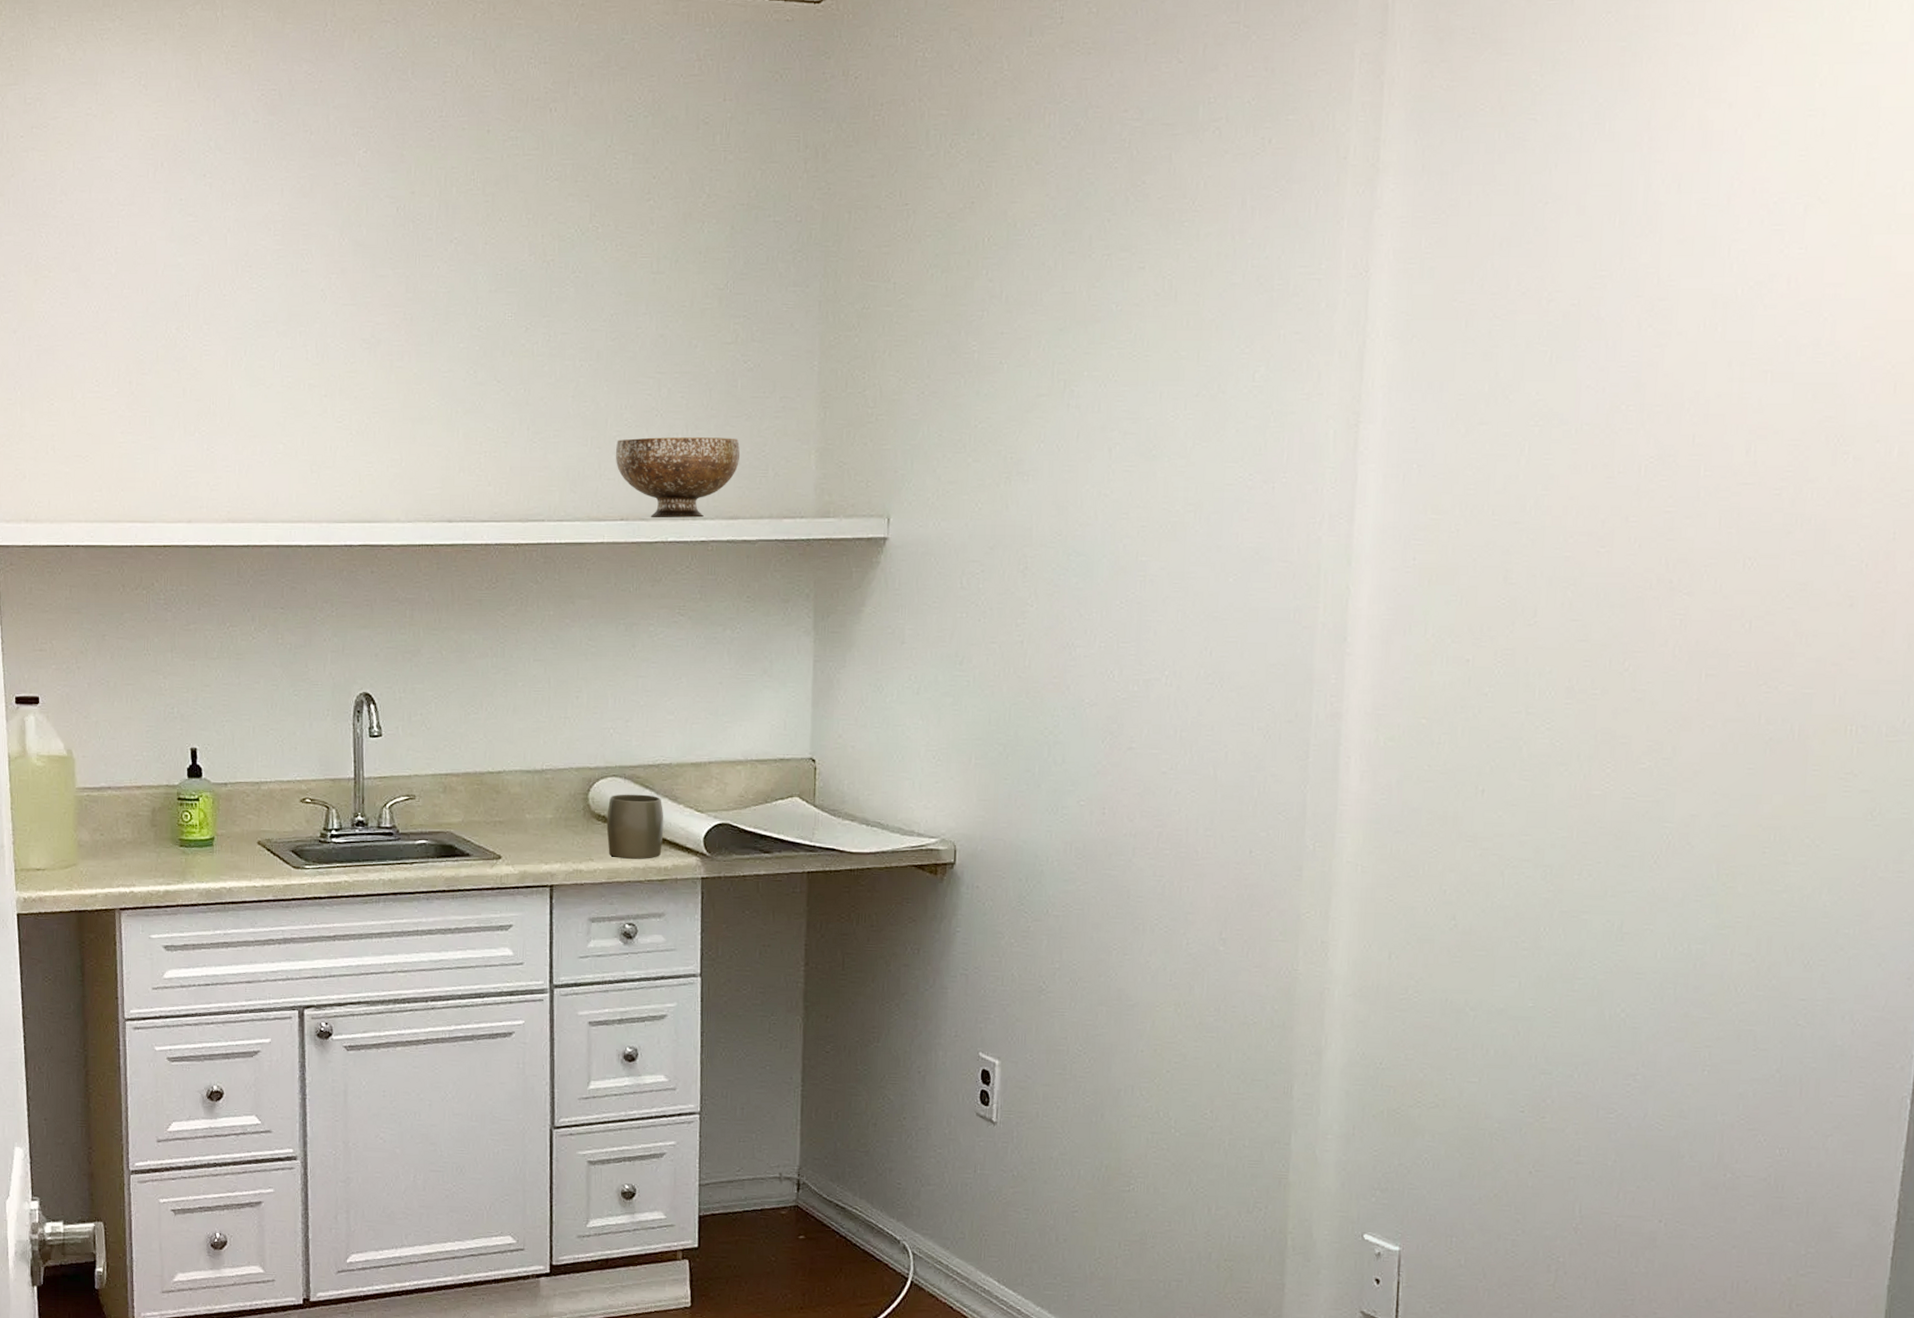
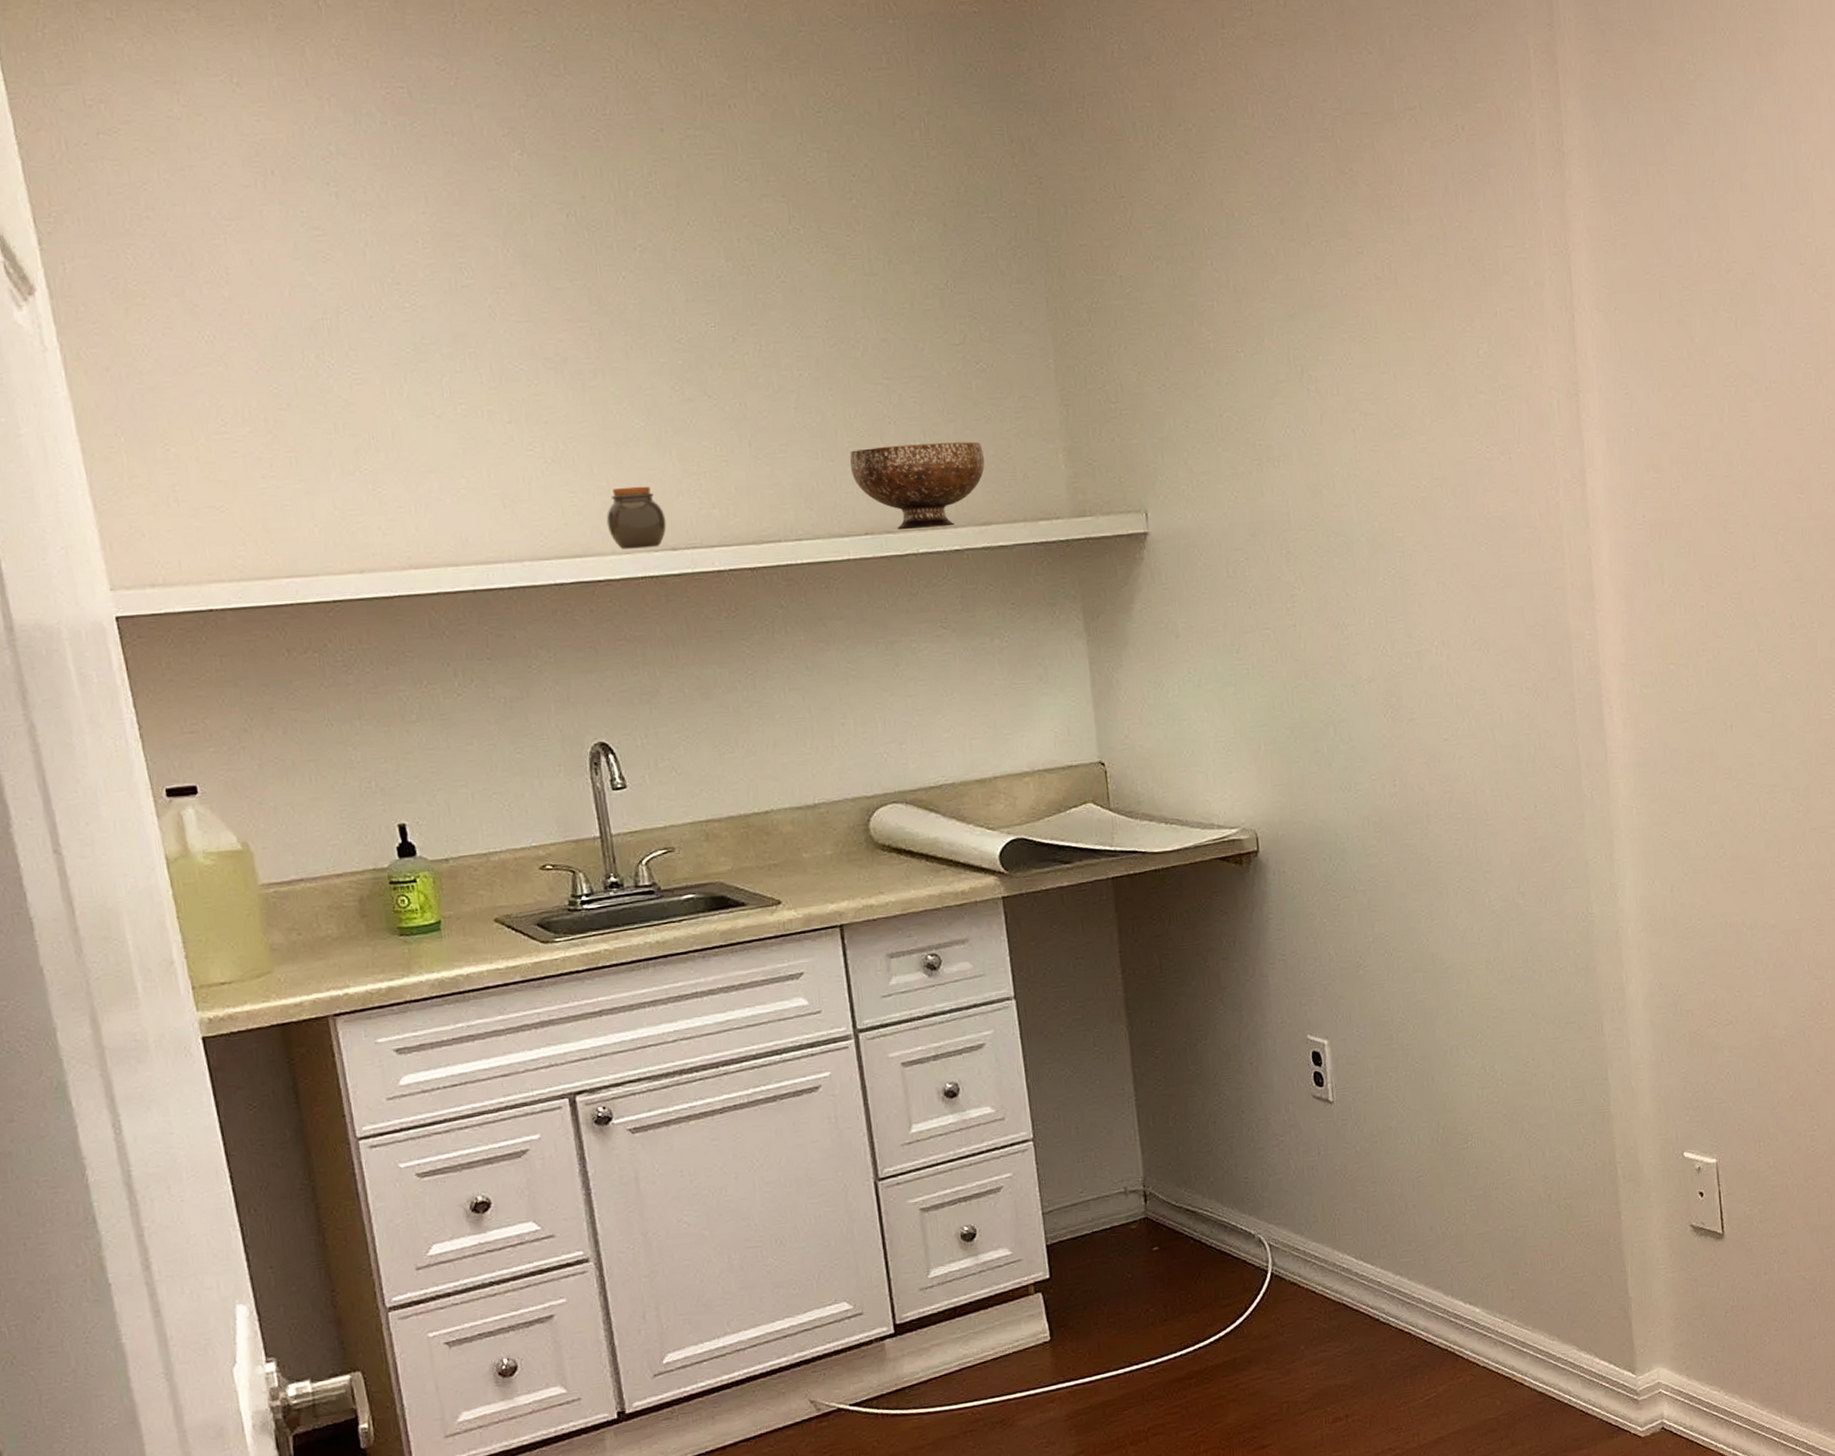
jar: none [395,461,446,518] -> present [606,486,667,550]
mug: present [606,794,664,860] -> none [891,818,957,888]

